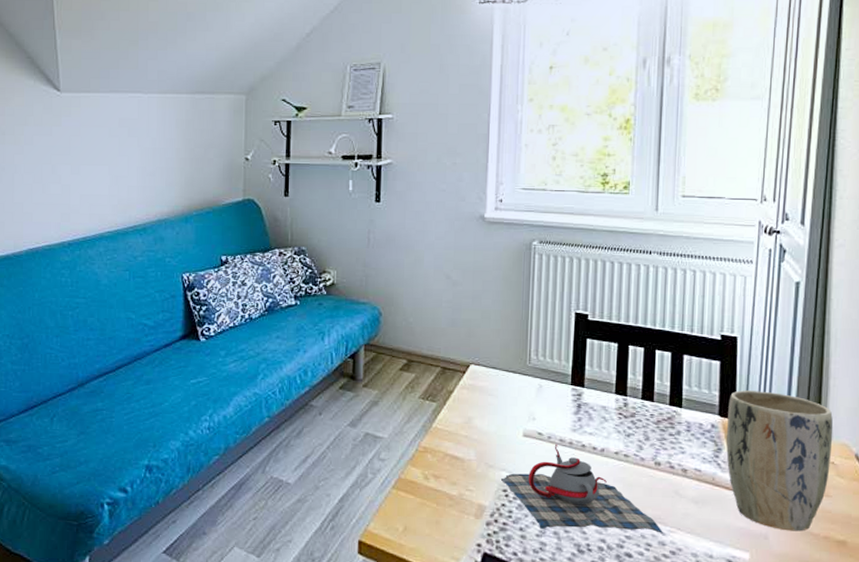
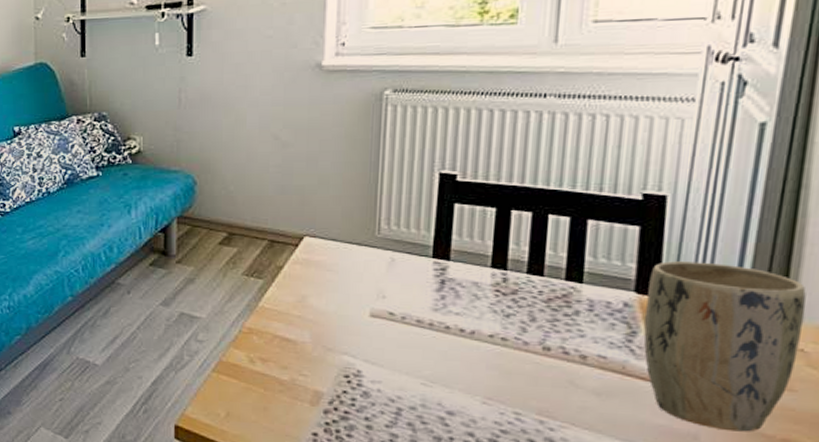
teapot: present [501,444,664,533] -> none [343,325,553,429]

